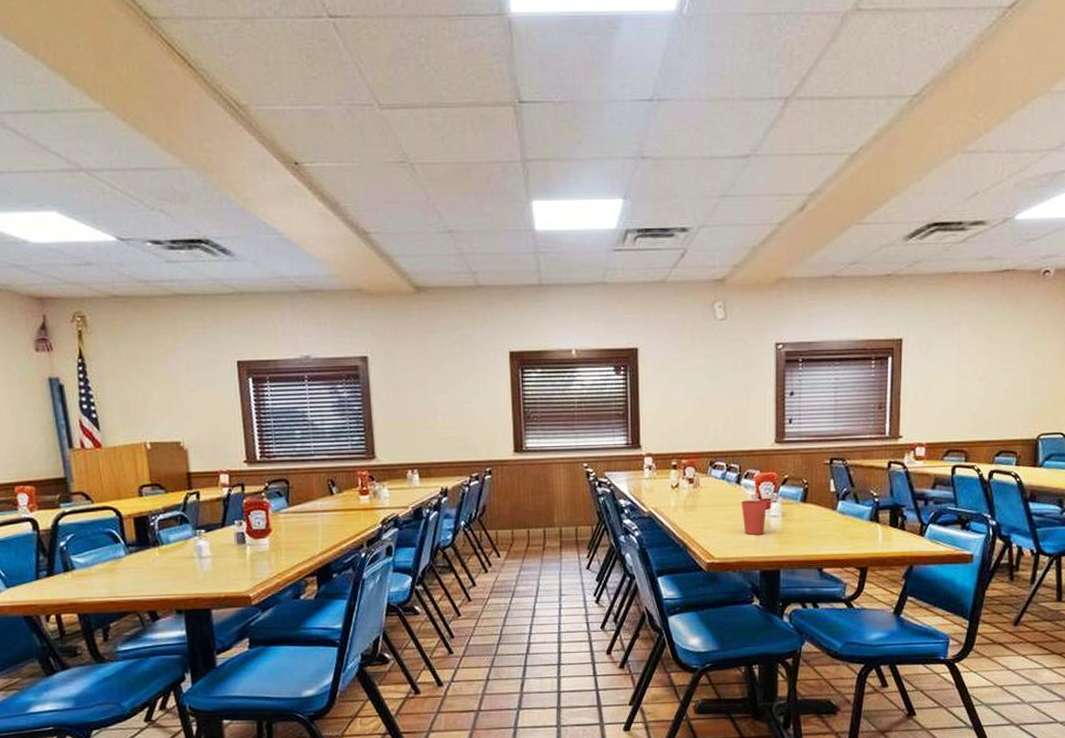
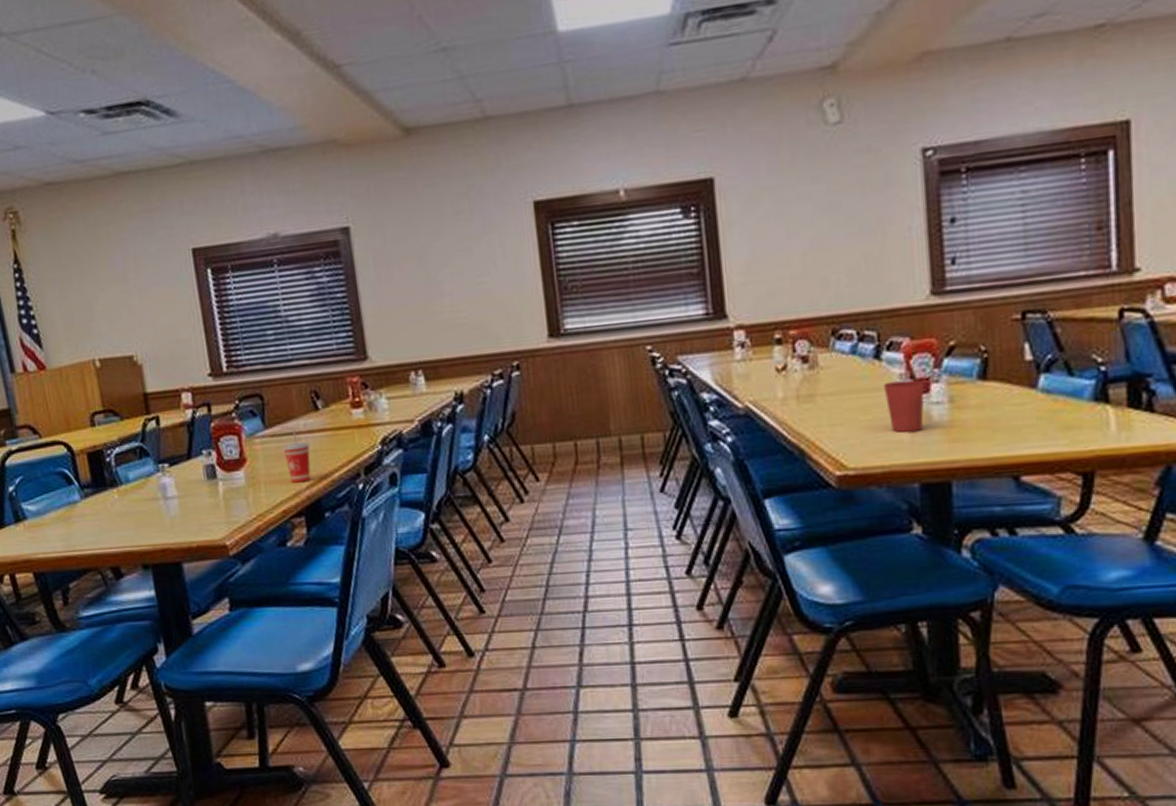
beverage cup: none [297,504,325,550] -> present [275,424,311,483]

